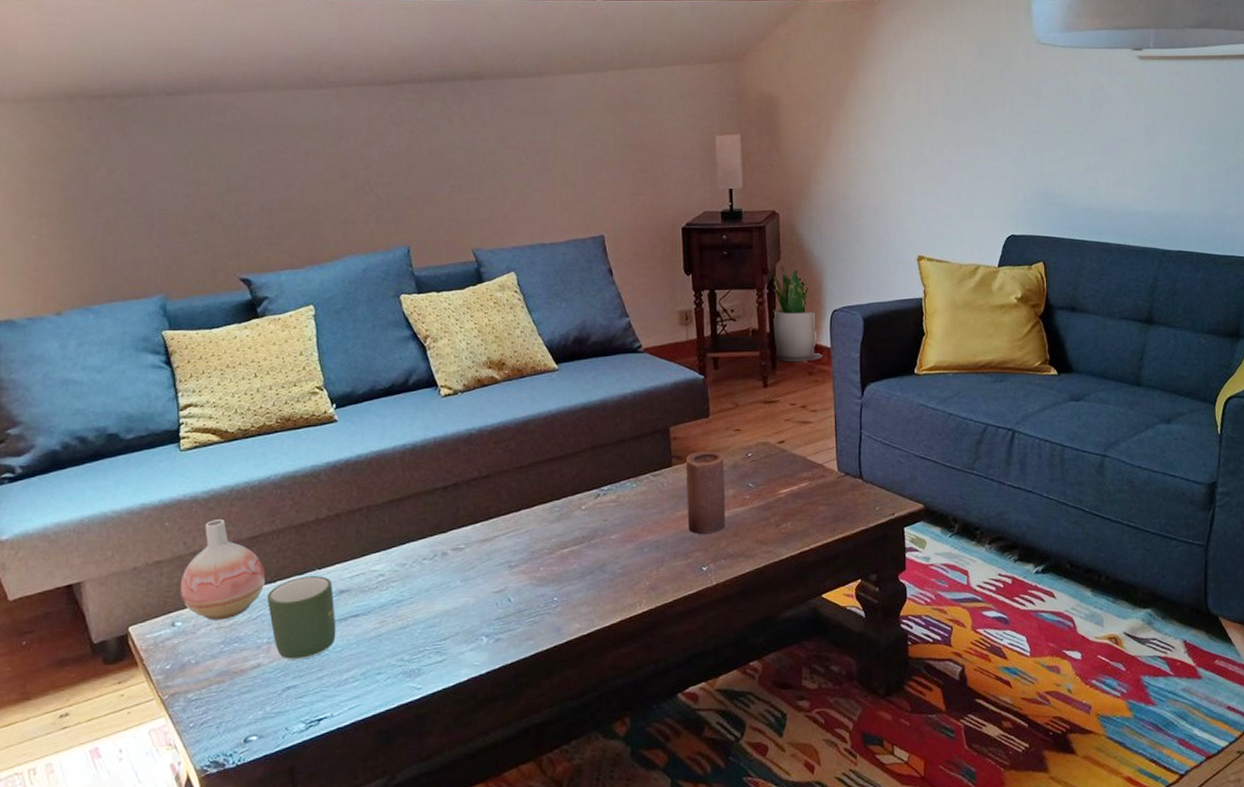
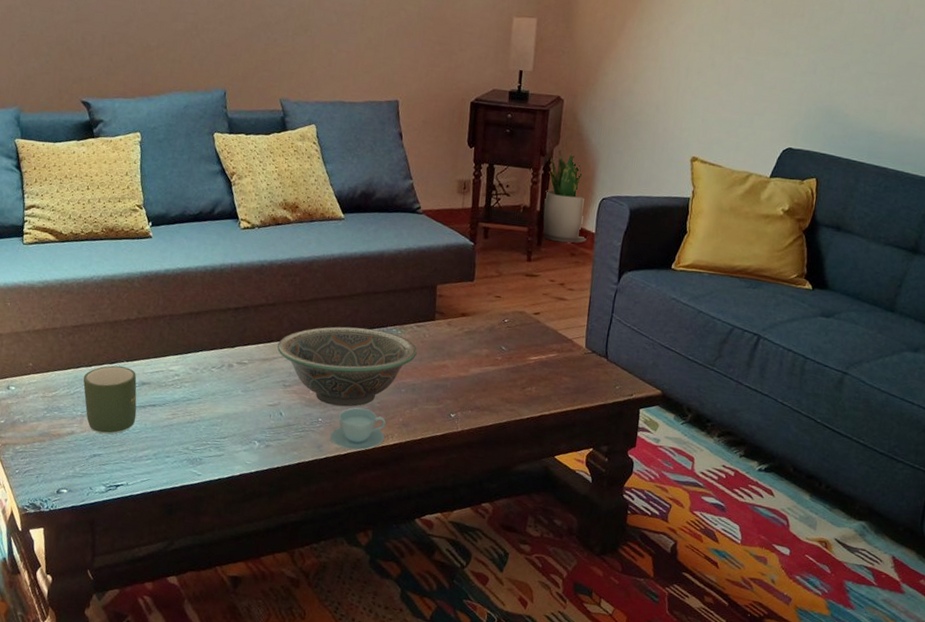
vase: present [179,519,266,620] -> none [15,306,84,391]
decorative bowl: none [498,486,656,580] -> present [277,326,417,407]
teacup: none [569,578,631,628] -> present [330,408,386,450]
candle: present [685,451,726,534] -> none [443,311,482,386]

